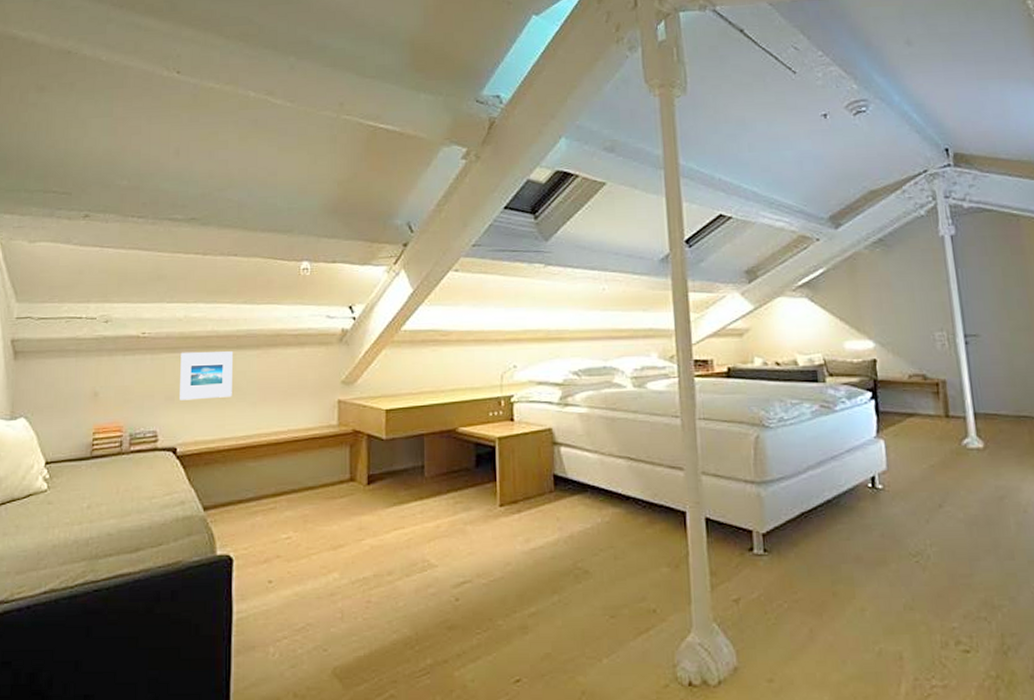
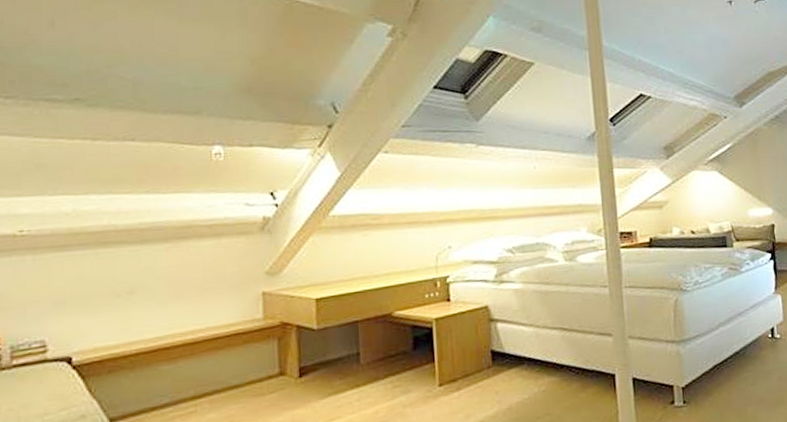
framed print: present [178,351,233,400] -> none [70,247,137,304]

